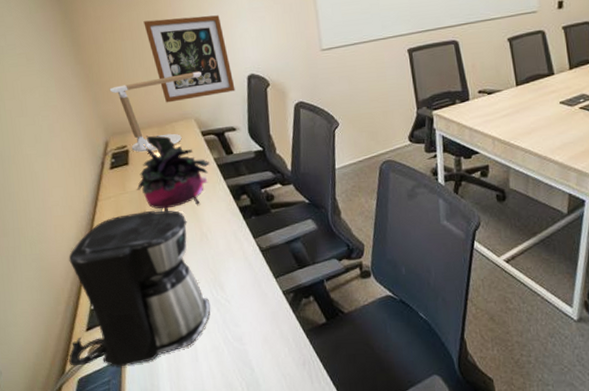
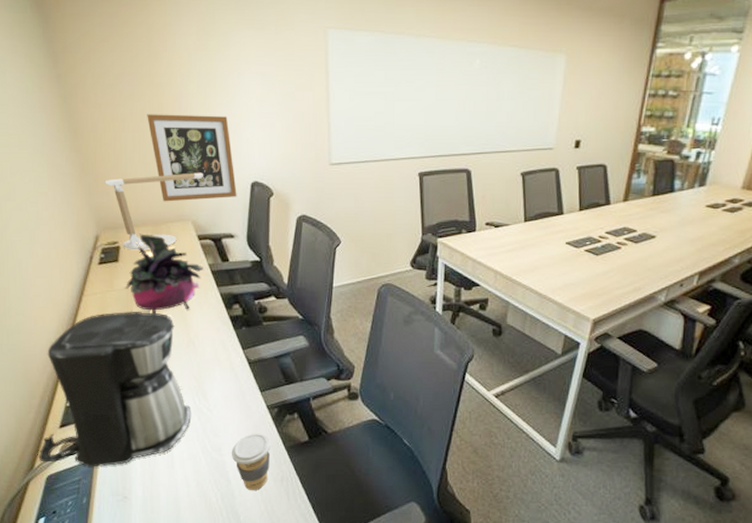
coffee cup: none [252,319,291,377] -> present [231,433,271,490]

